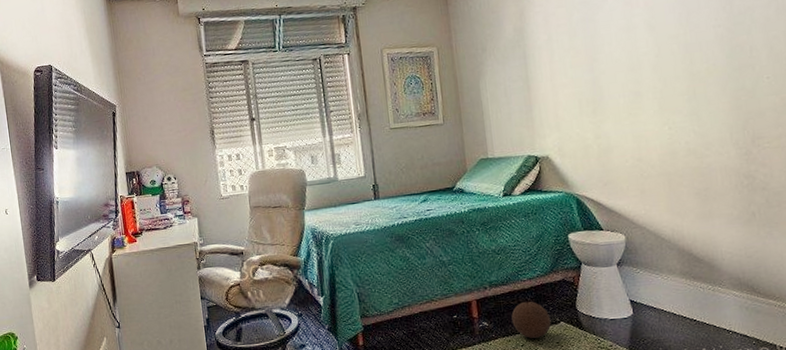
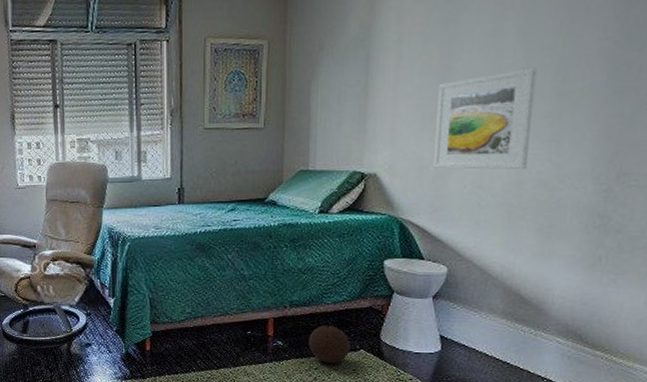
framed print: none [589,54,676,147] -> present [432,67,537,170]

